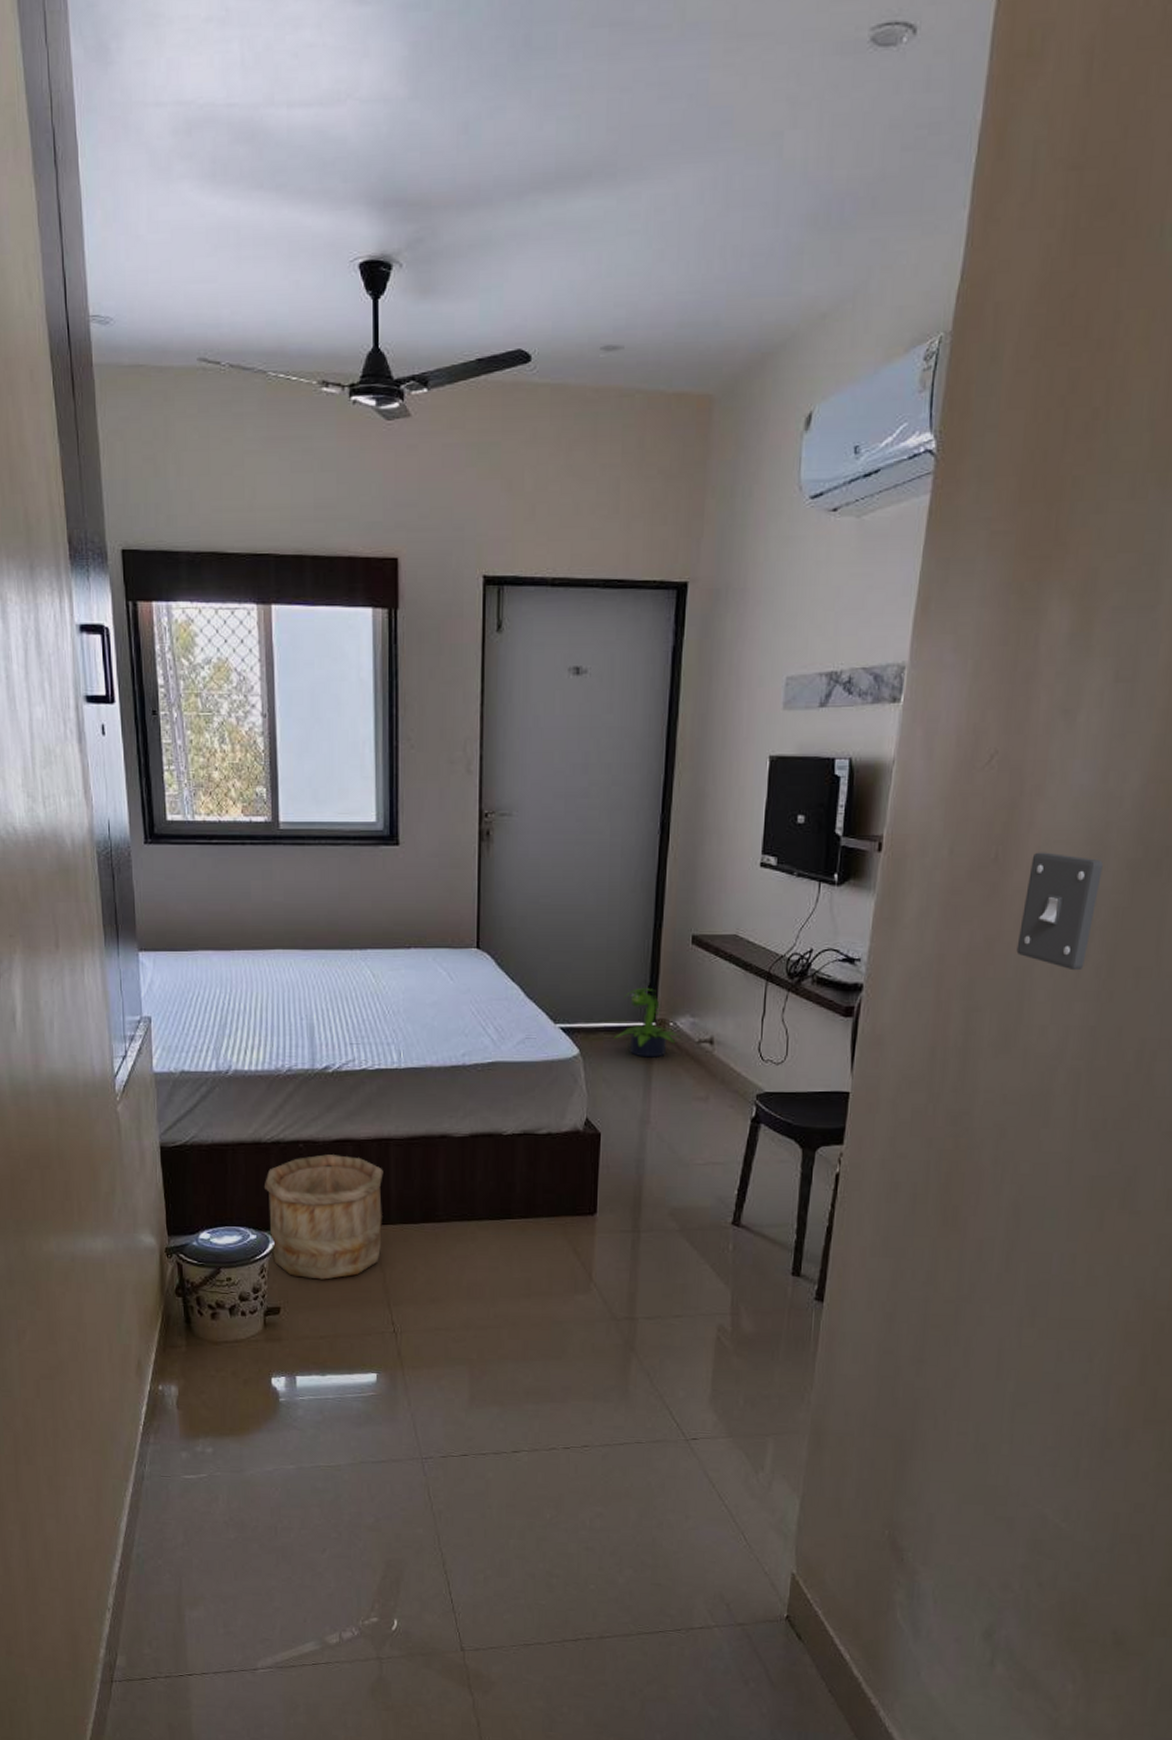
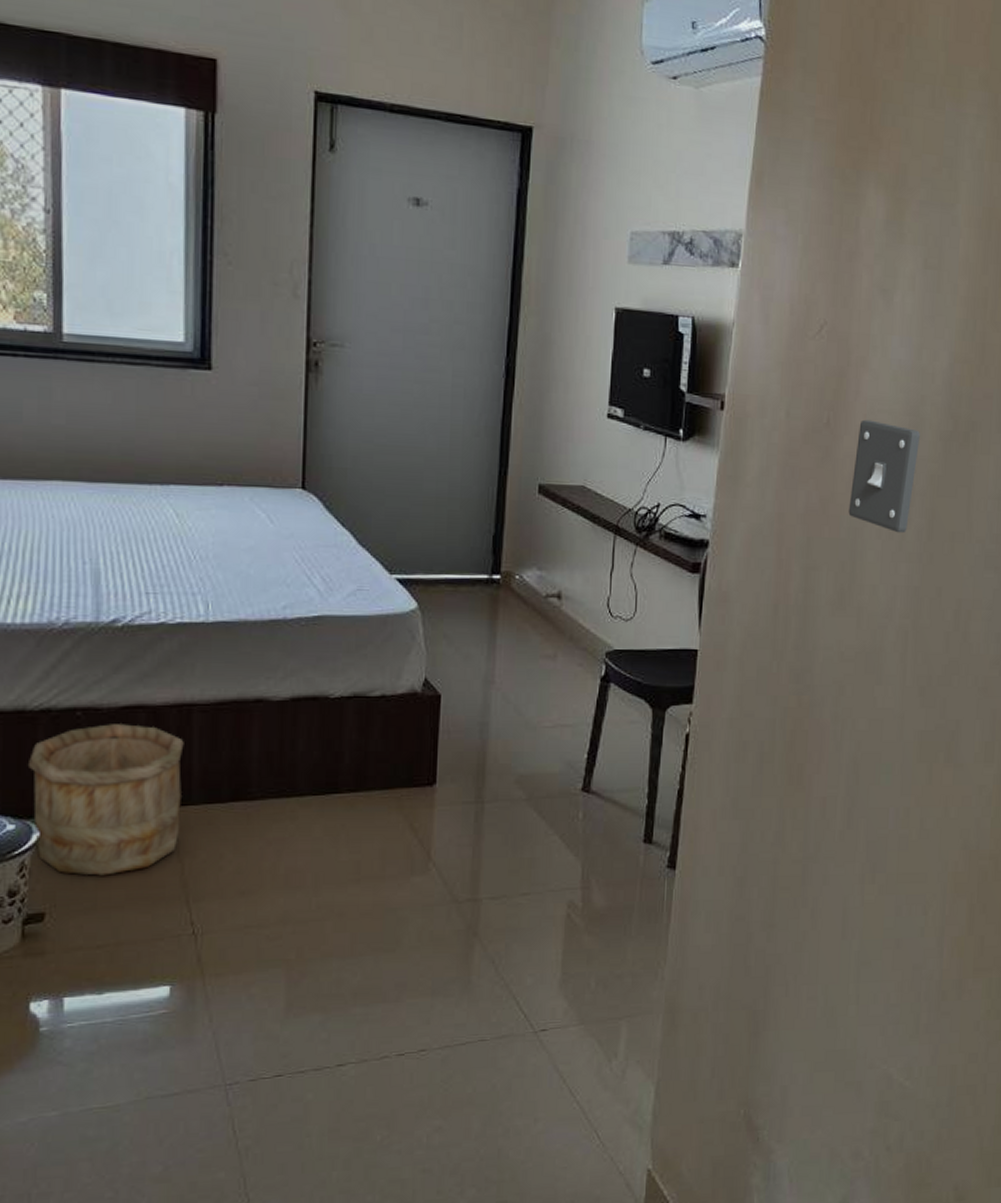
potted plant: present [614,987,682,1058] -> none [455,537,528,613]

